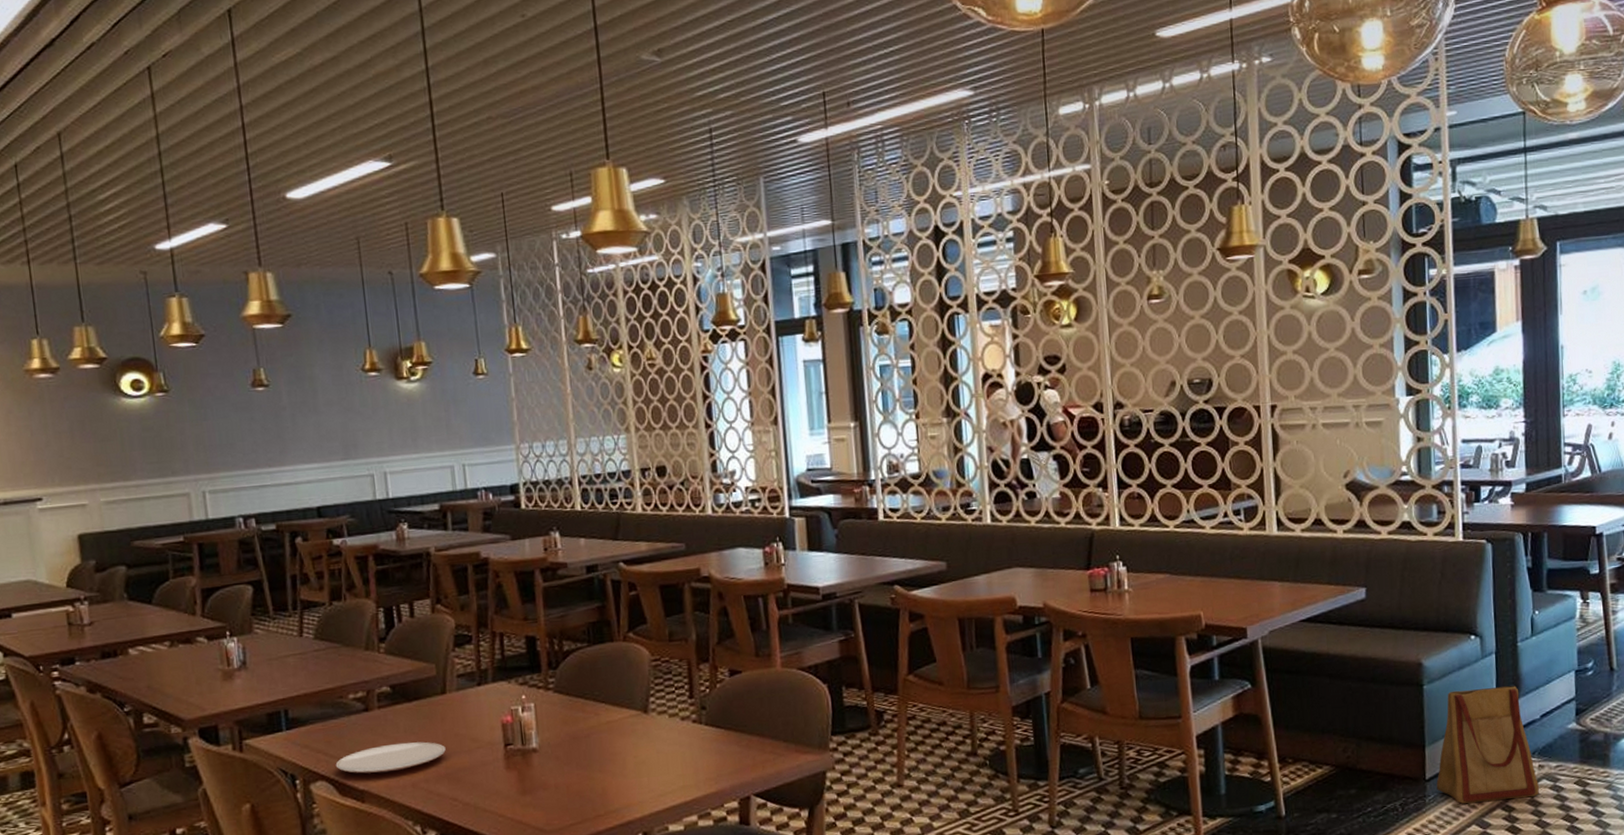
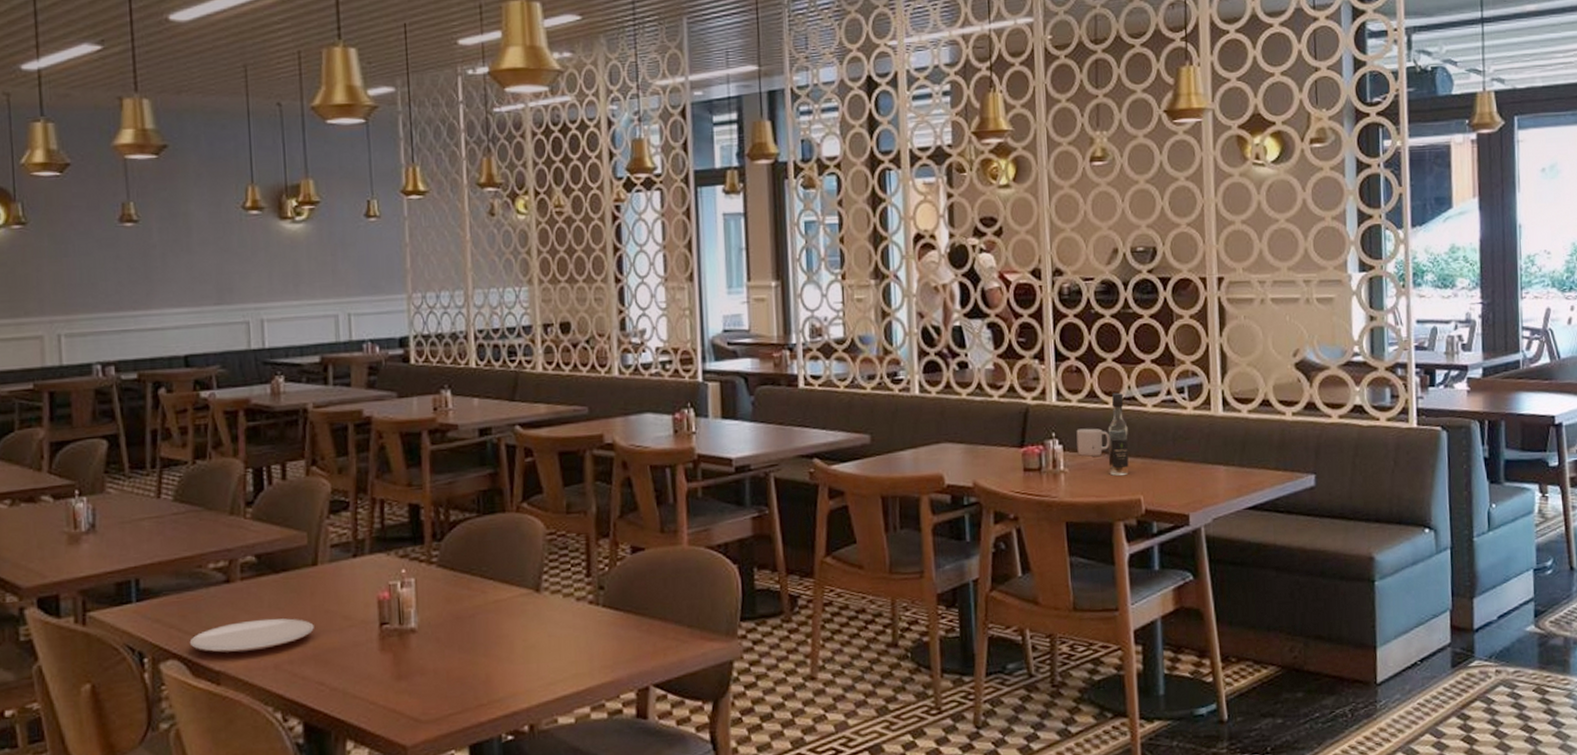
mug: none [1139,550,1171,577] -> present [1076,428,1110,457]
bottle: none [1168,516,1190,595] -> present [1108,392,1129,477]
shopping bag: present [1436,685,1539,804] -> none [1388,584,1496,711]

